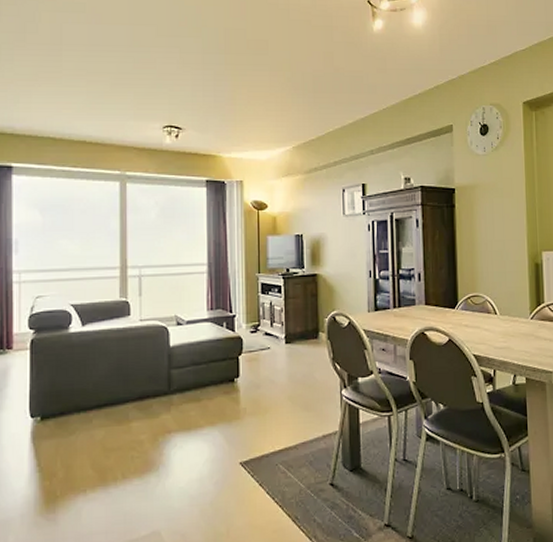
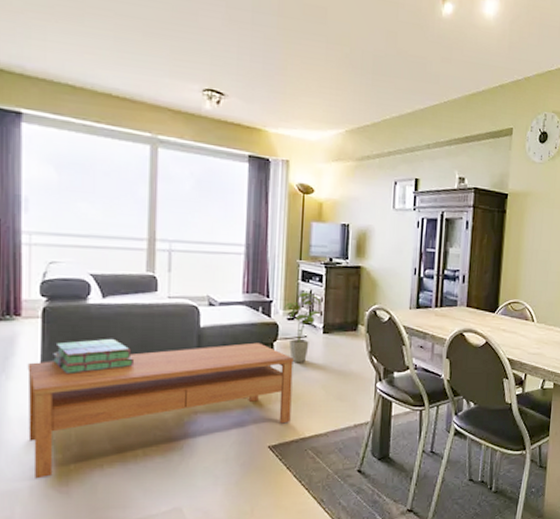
coffee table: none [18,357,260,507] -> present [27,342,294,479]
stack of books: none [40,363,112,402] -> present [53,338,135,375]
house plant: none [247,304,282,376] -> present [284,292,321,363]

